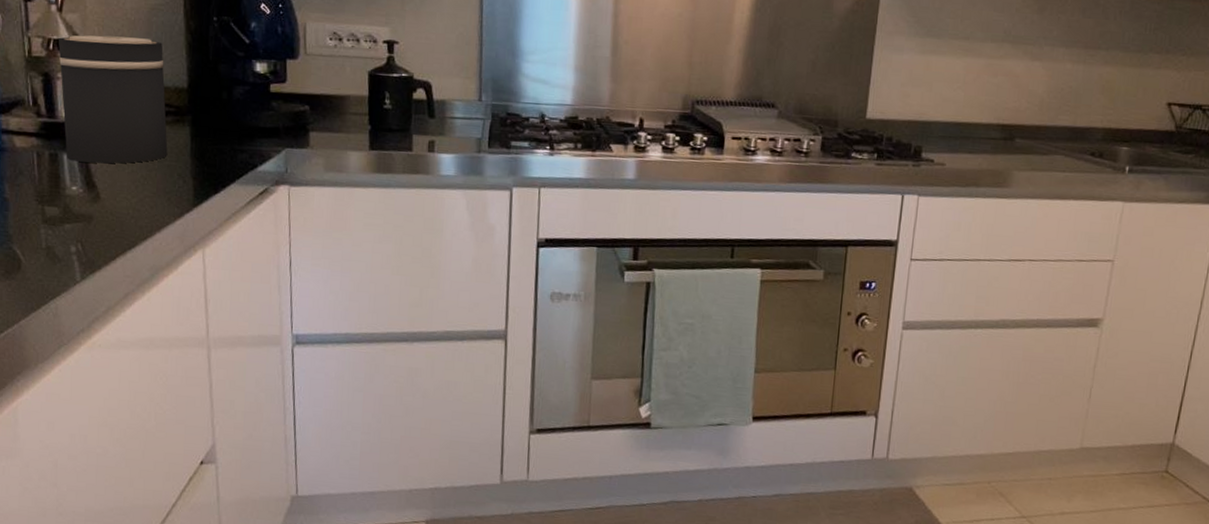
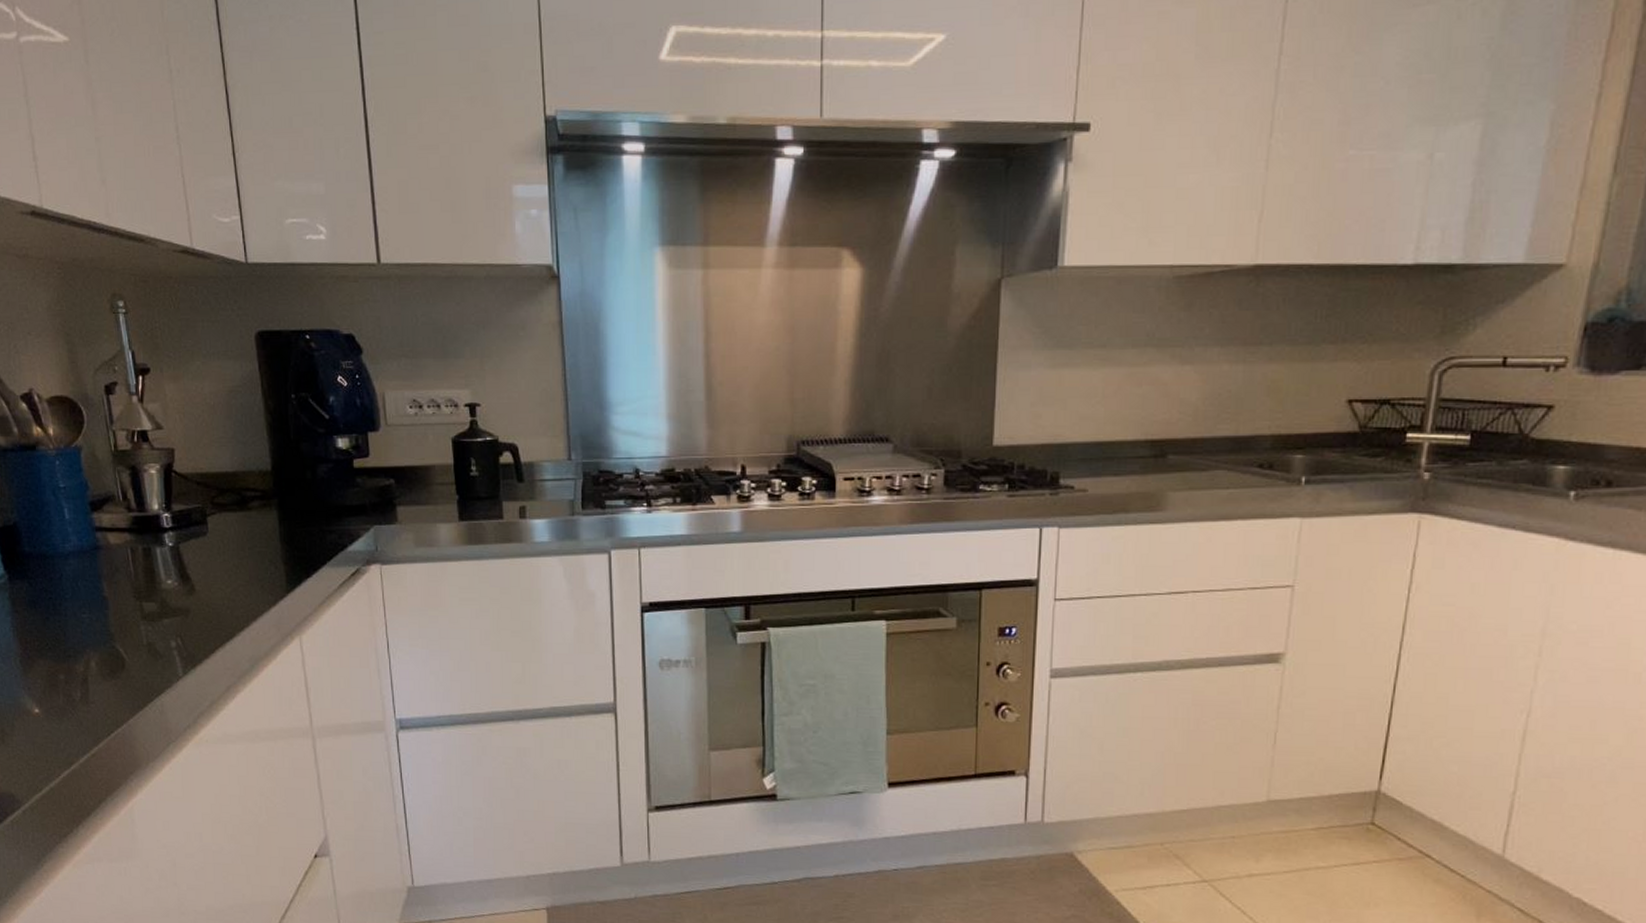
cylinder: present [58,35,168,164] -> none [142,423,257,555]

